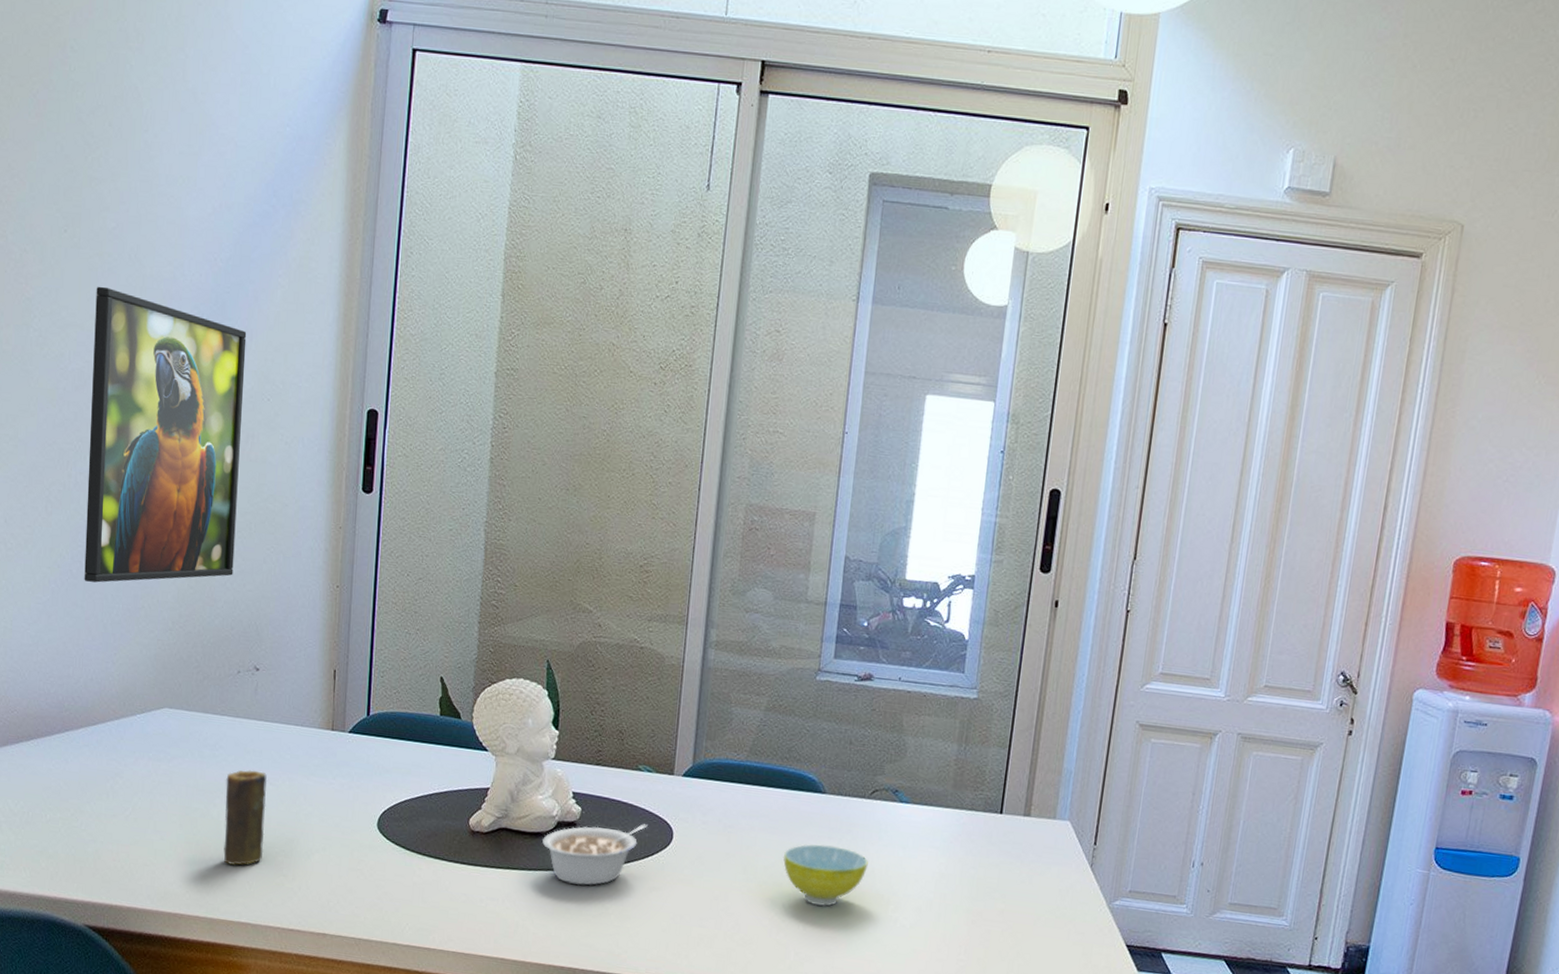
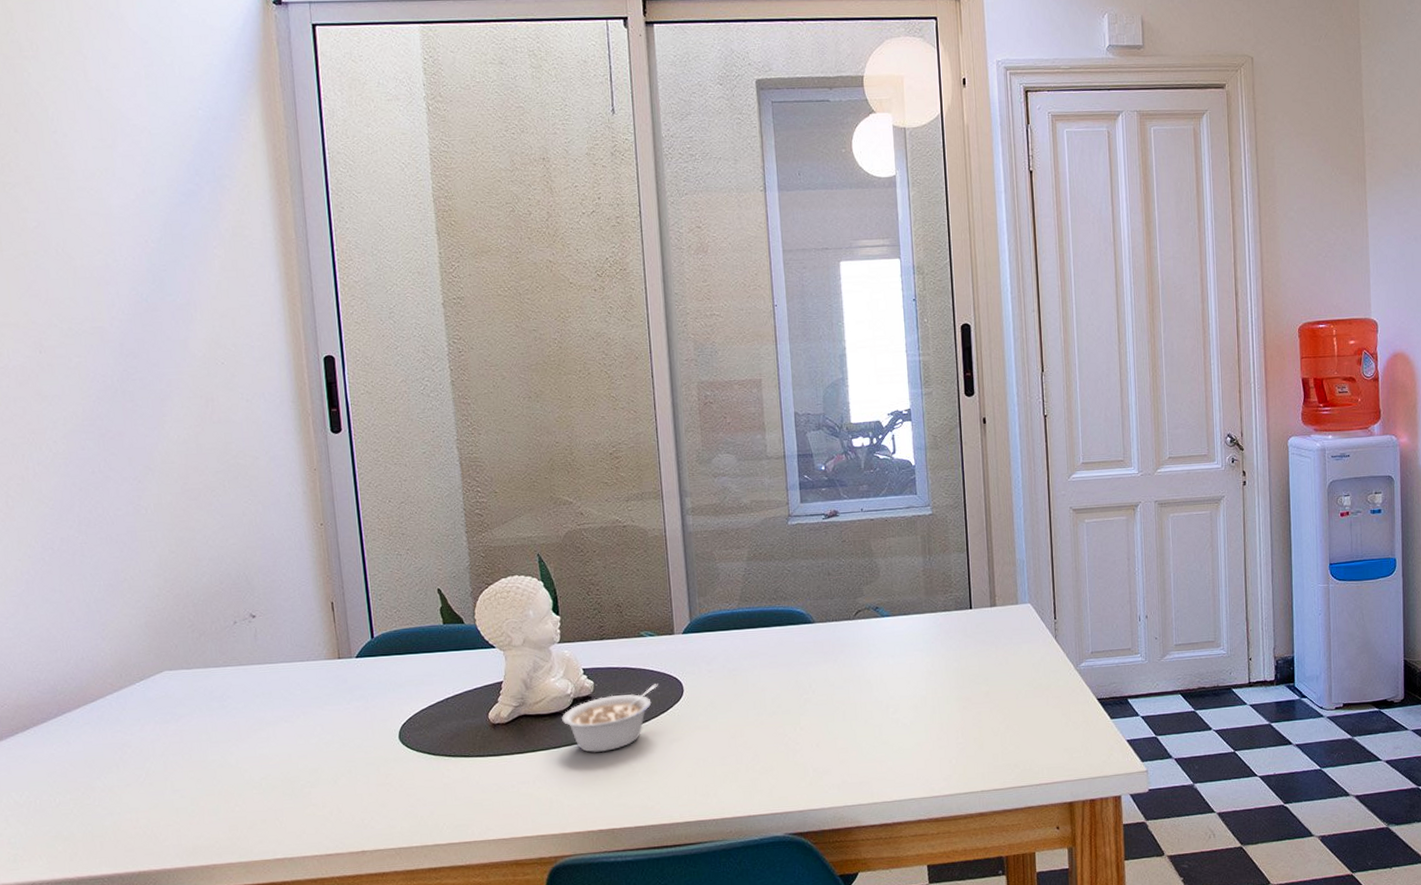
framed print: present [84,286,247,583] -> none [26,283,214,566]
candle: present [223,769,267,865] -> none [239,711,289,807]
bowl: present [783,844,868,906] -> none [786,667,864,724]

